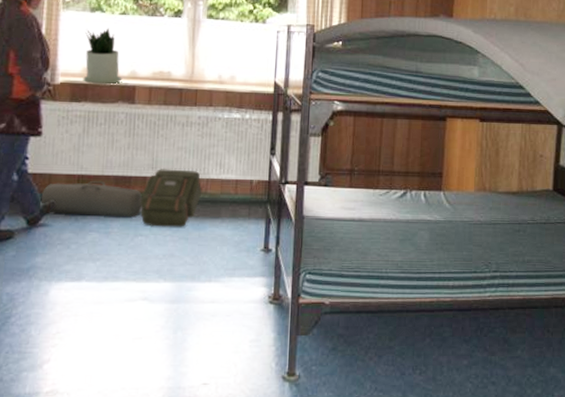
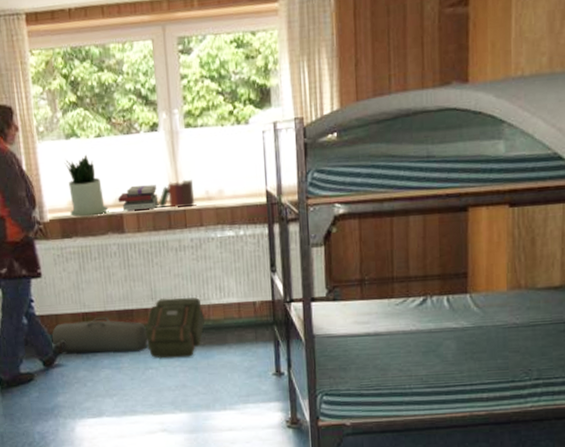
books: none [133,63,173,87] -> present [118,184,159,212]
books: none [172,62,208,88] -> present [159,179,195,209]

